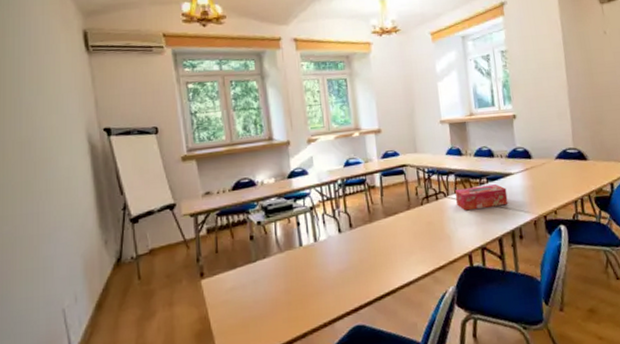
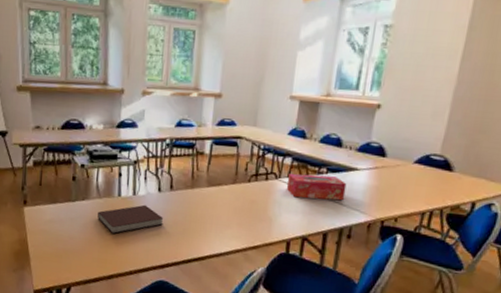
notebook: none [281,249,349,288] -> present [98,204,164,234]

